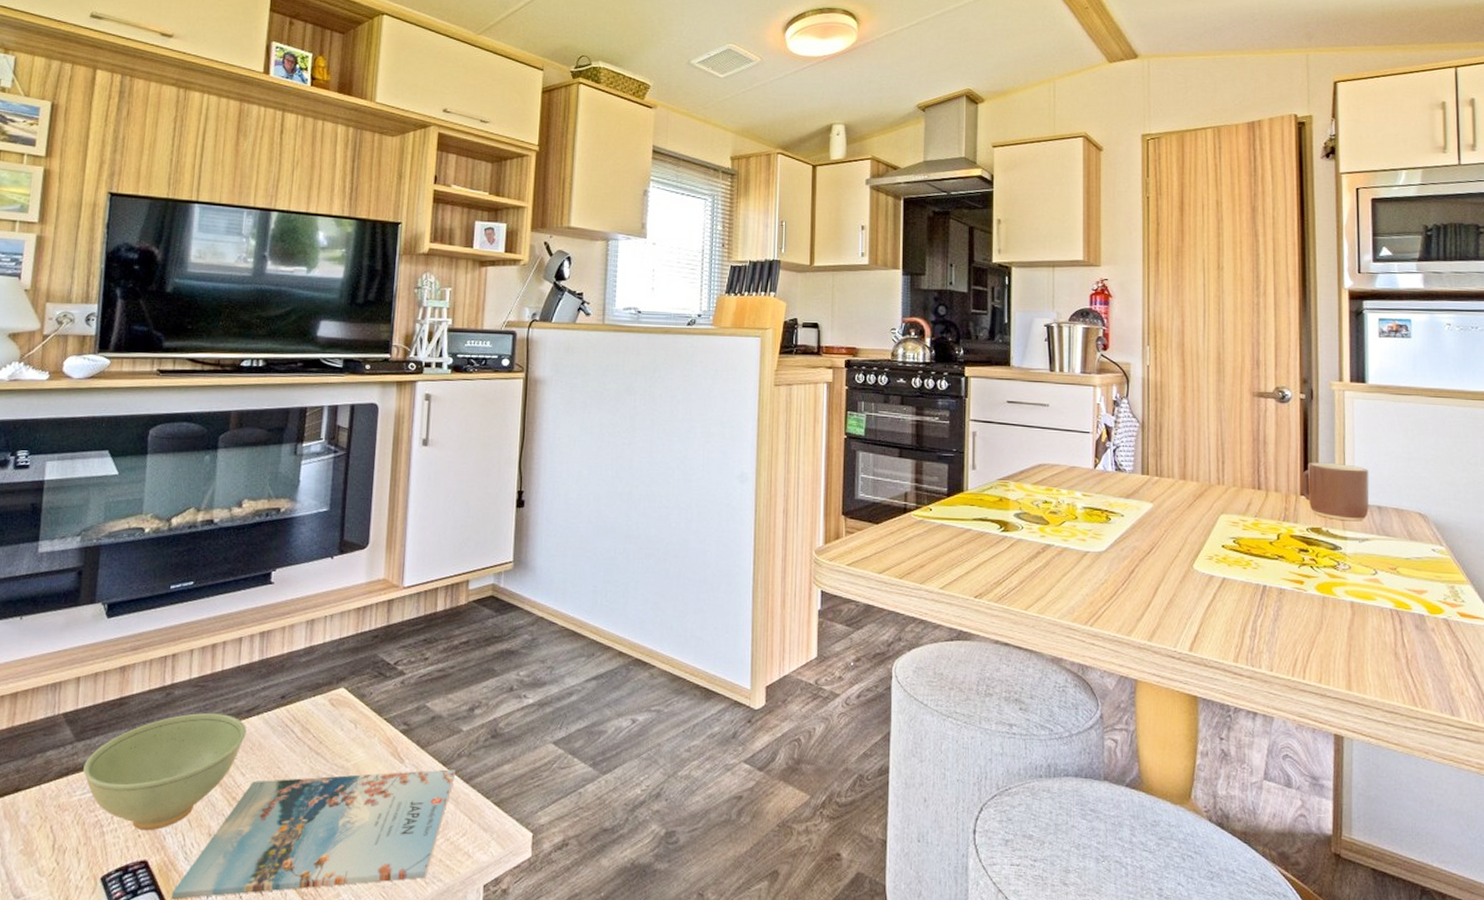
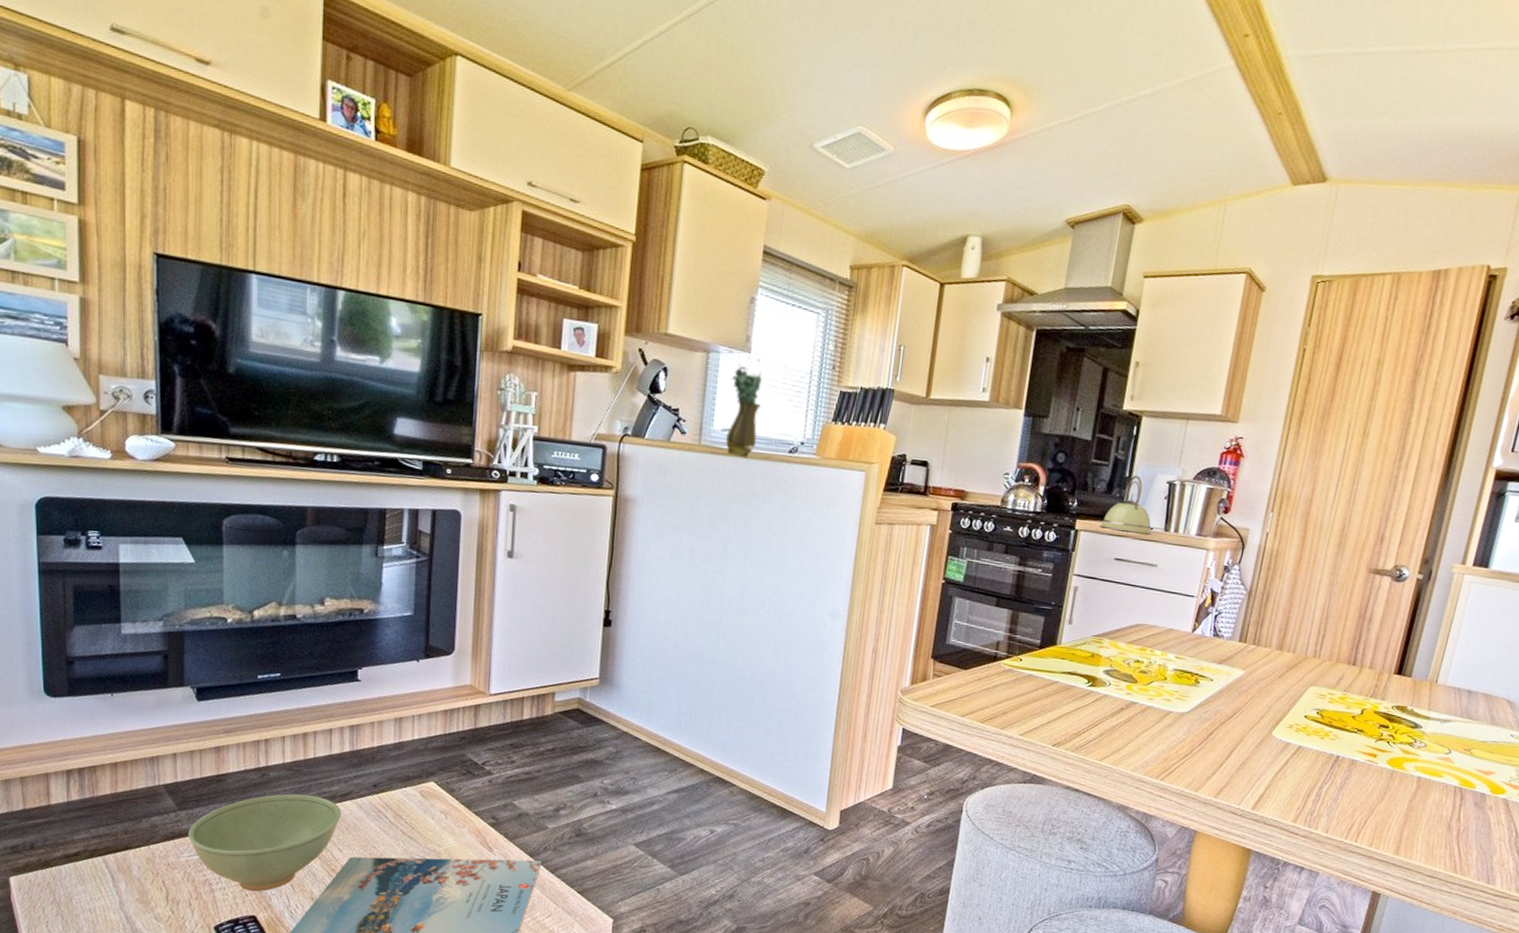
vase: none [627,248,658,334] -> present [725,363,762,459]
kettle: none [988,322,1039,376] -> present [1100,476,1152,535]
mug: present [1302,462,1370,522] -> none [1396,642,1469,704]

